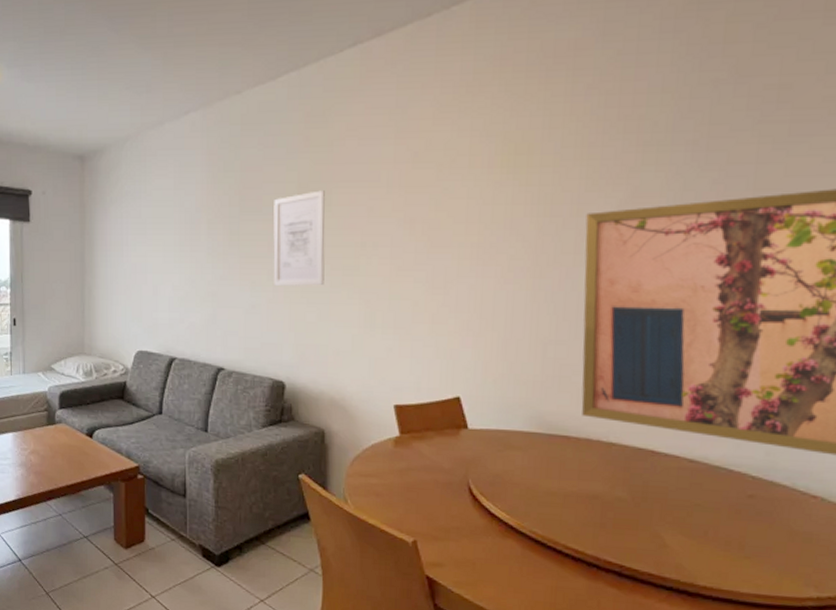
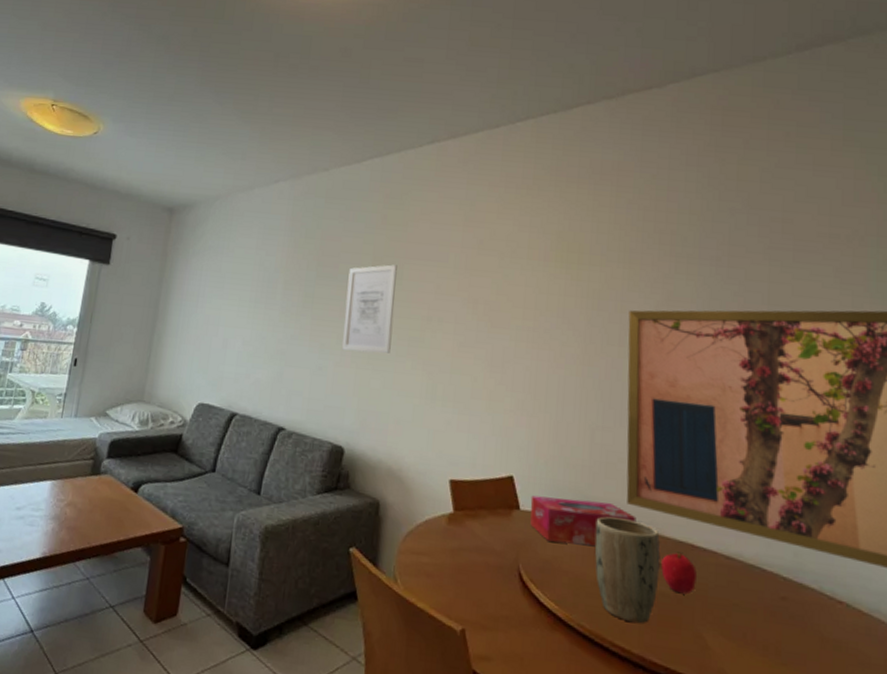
tissue box: none [479,414,592,459] -> present [530,495,637,546]
plant pot: none [547,429,618,528] -> present [595,516,661,624]
fruit: none [618,458,656,498] -> present [661,552,697,595]

